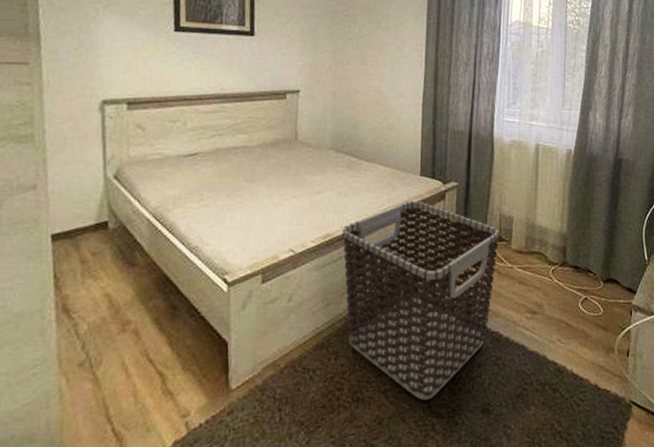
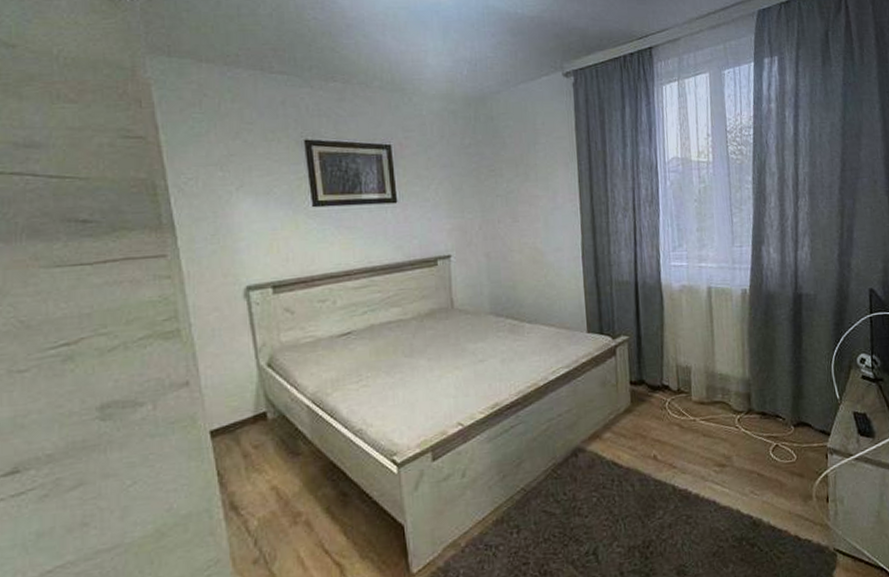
clothes hamper: present [343,201,499,400] -> none [512,359,679,568]

